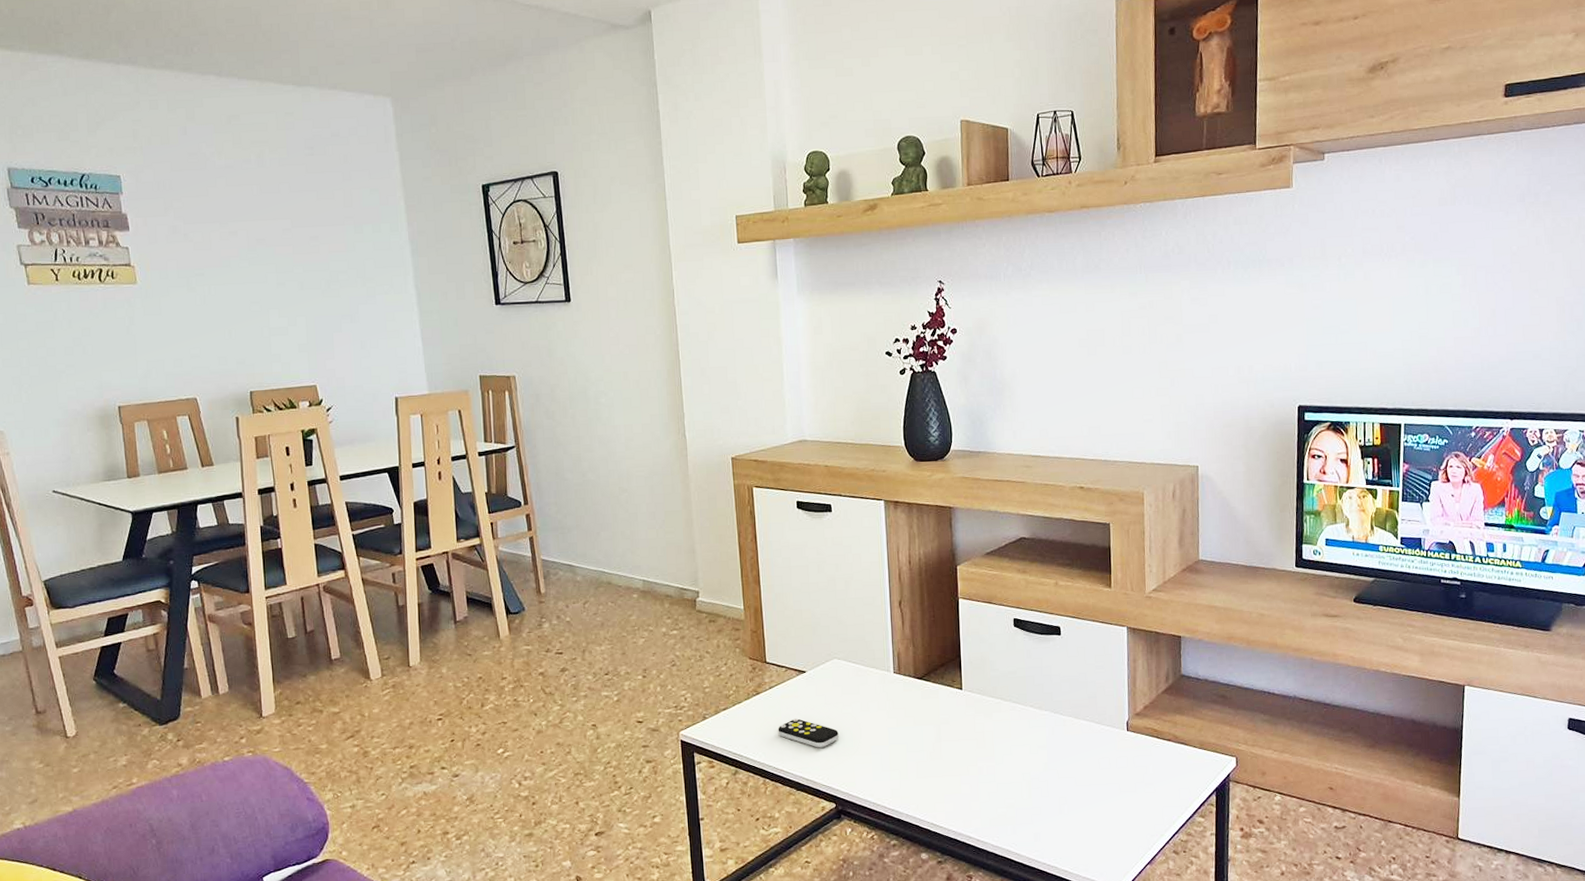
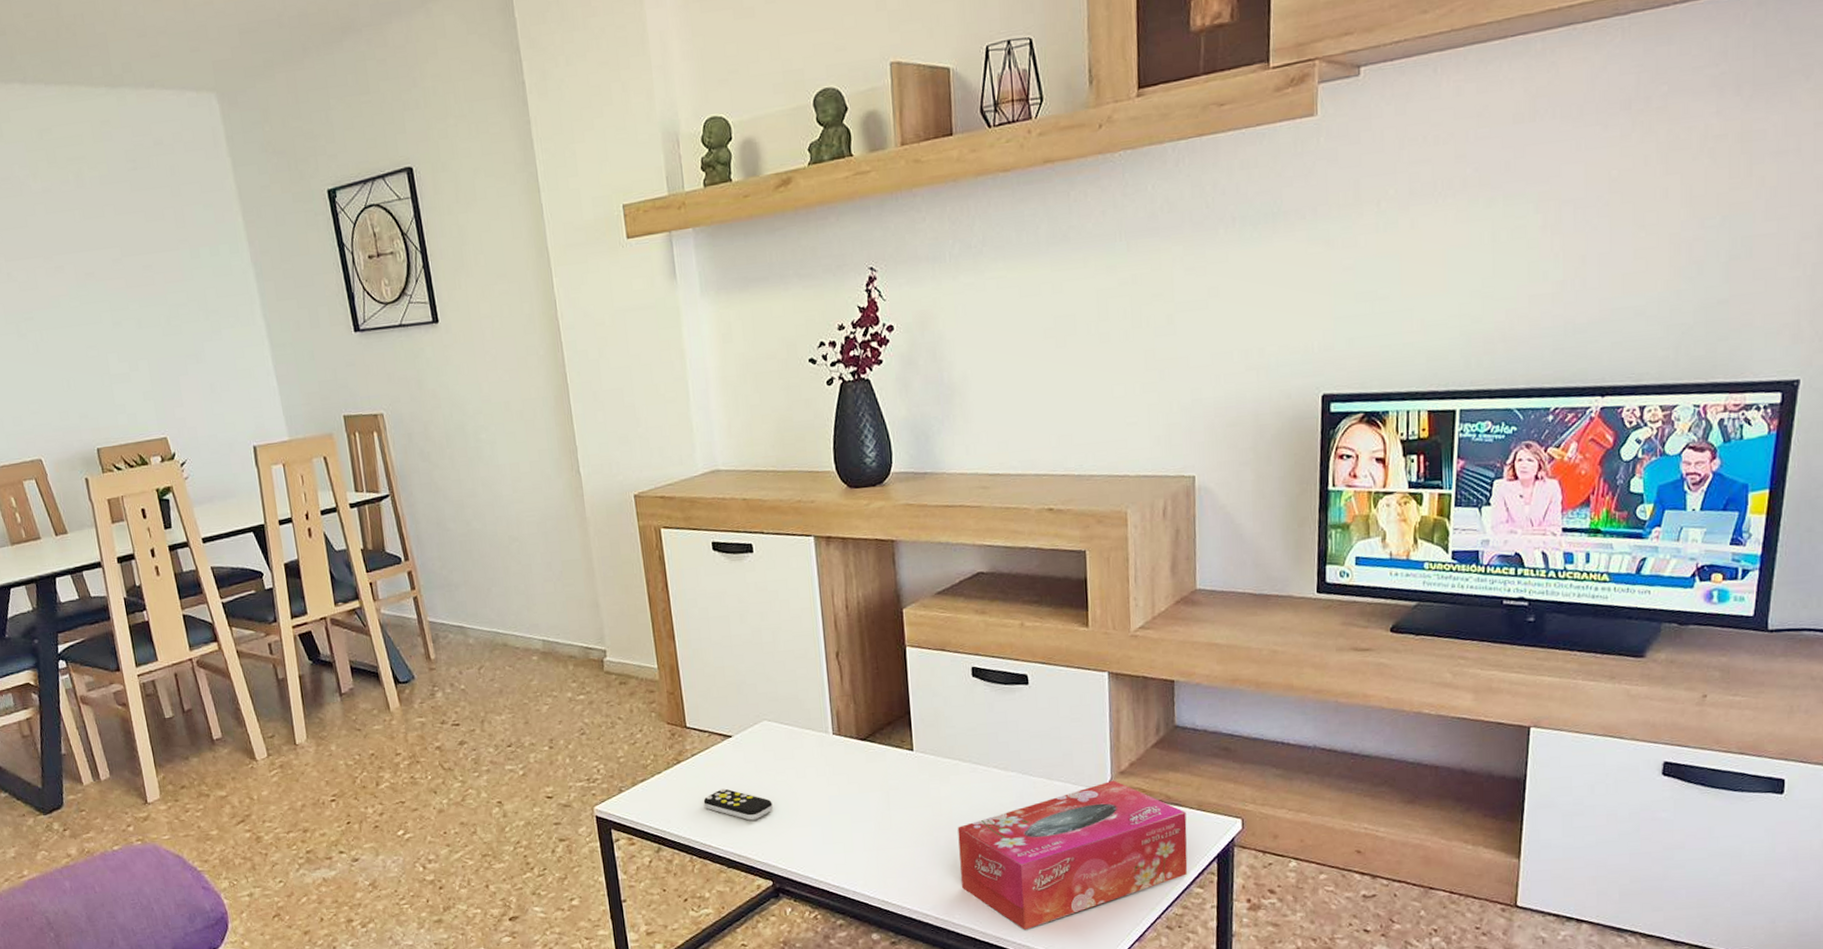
tissue box: none [998,720,1192,853] -> present [957,780,1188,930]

